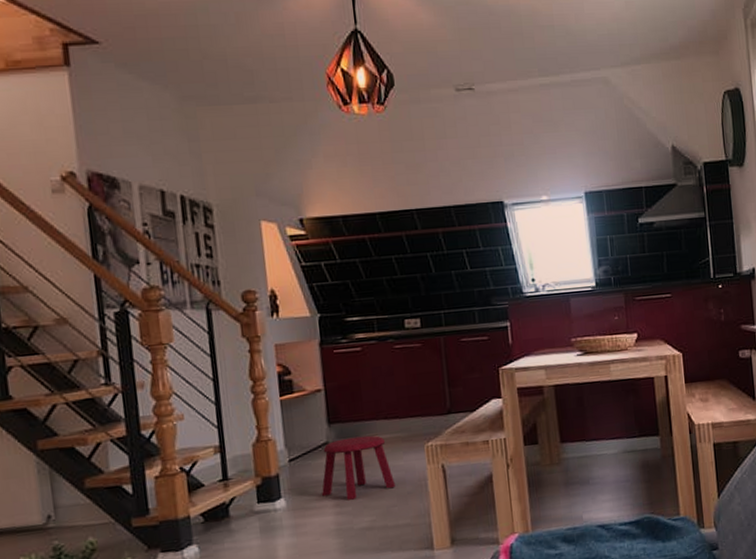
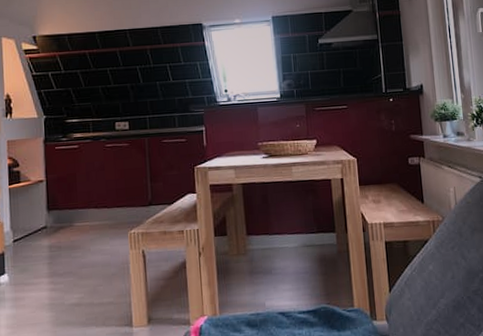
stool: present [321,435,396,500] -> none [38,222,103,278]

